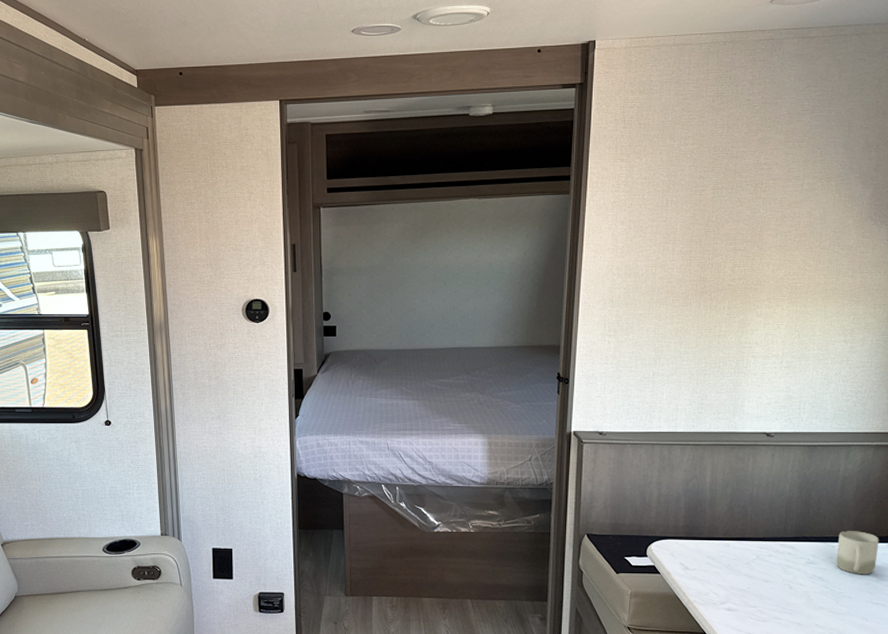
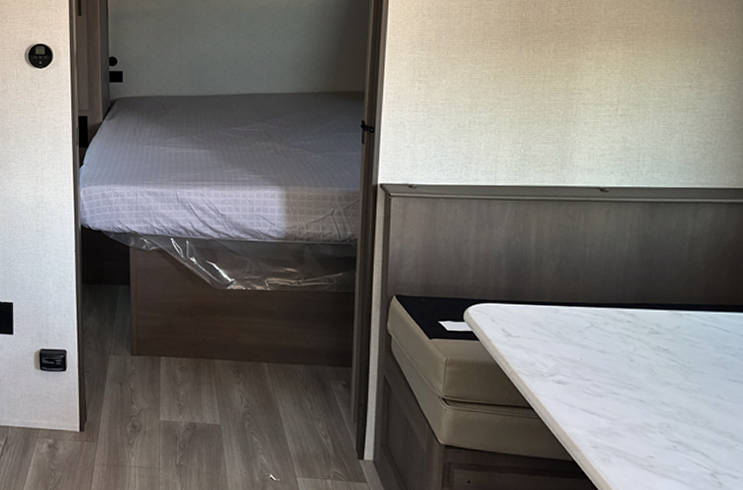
cup: present [836,531,879,574] -> none [684,298,736,347]

